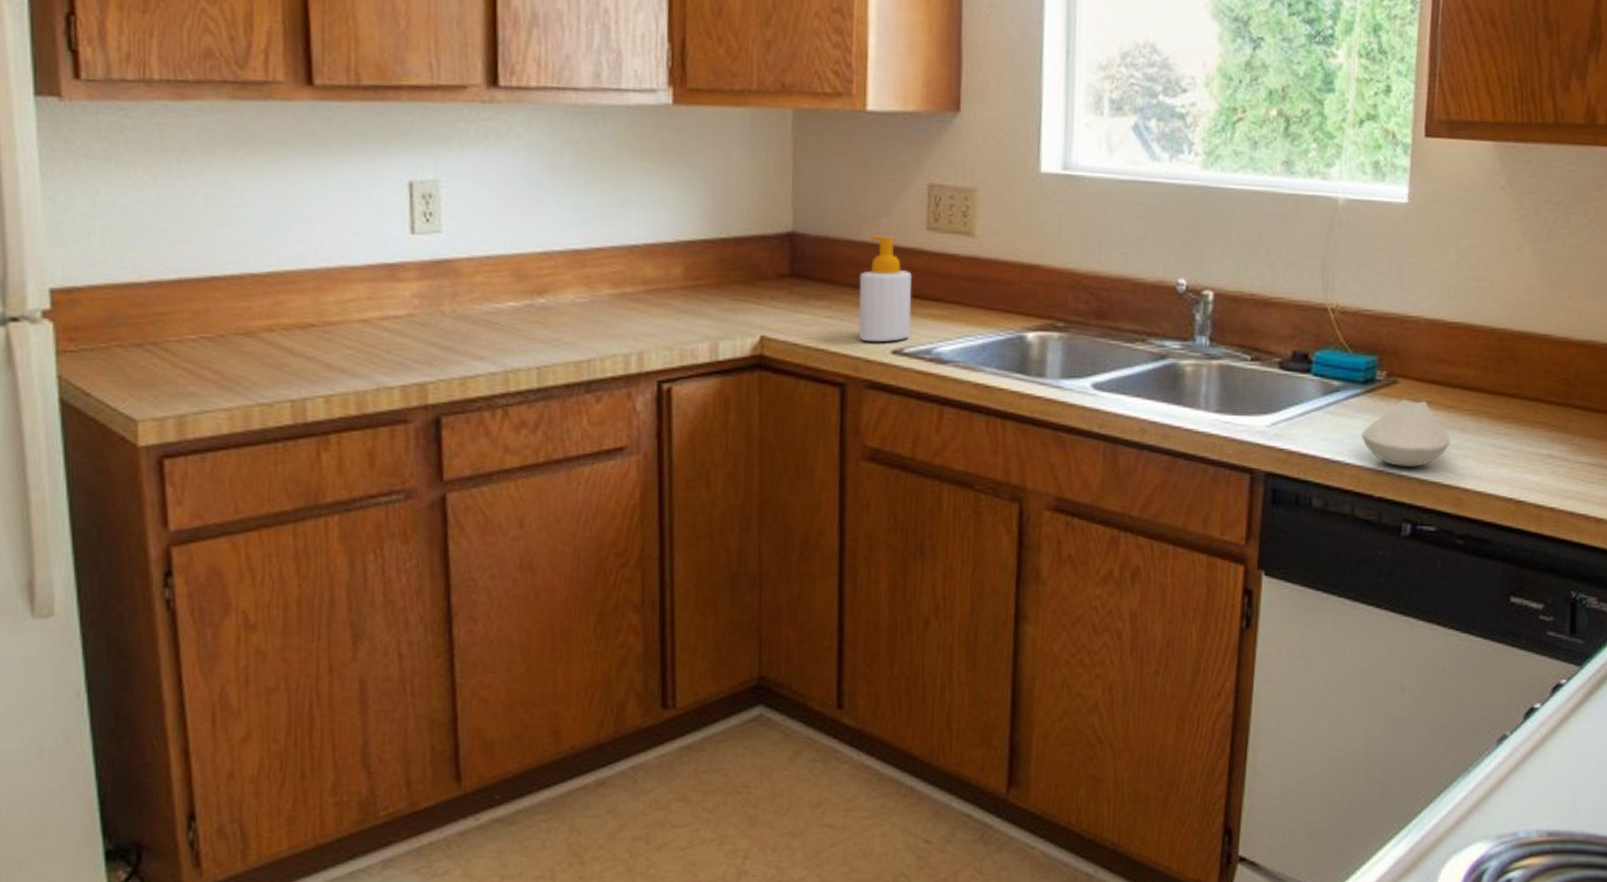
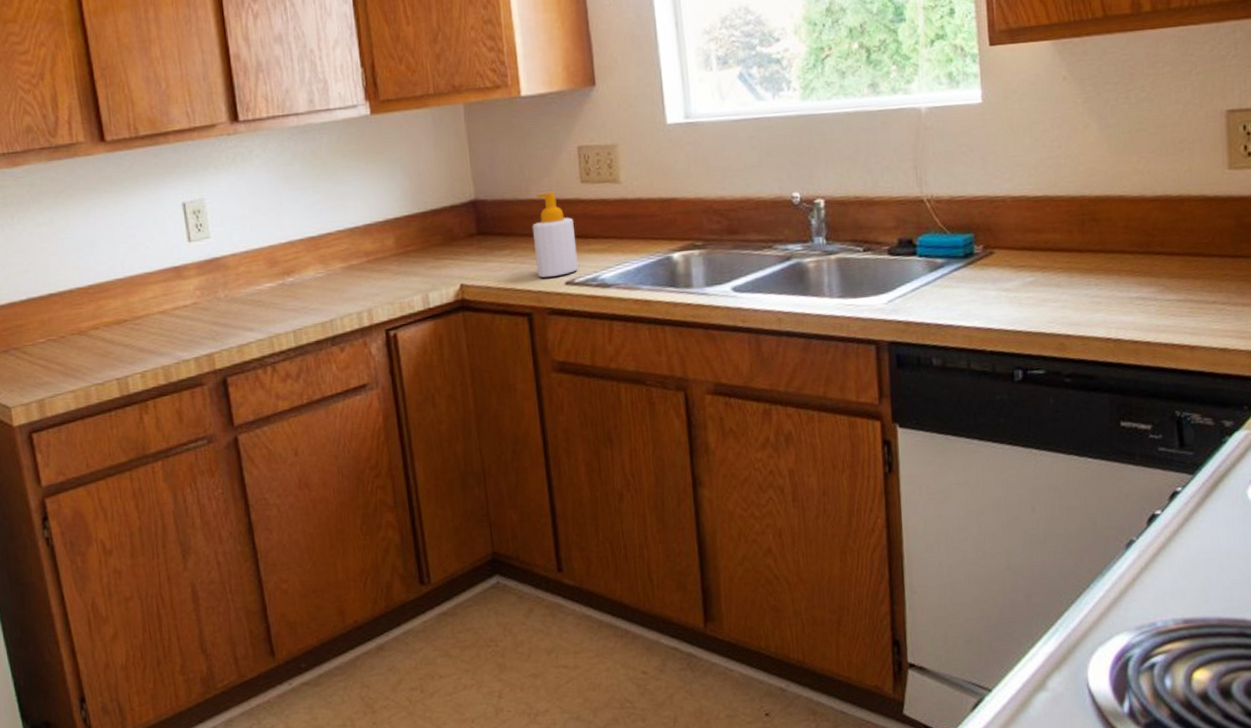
spoon rest: present [1361,399,1451,467] -> none [968,265,1048,323]

